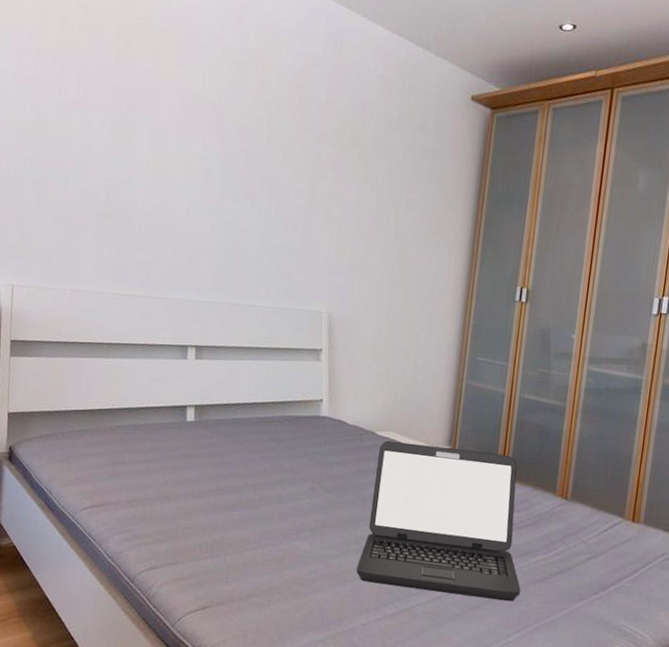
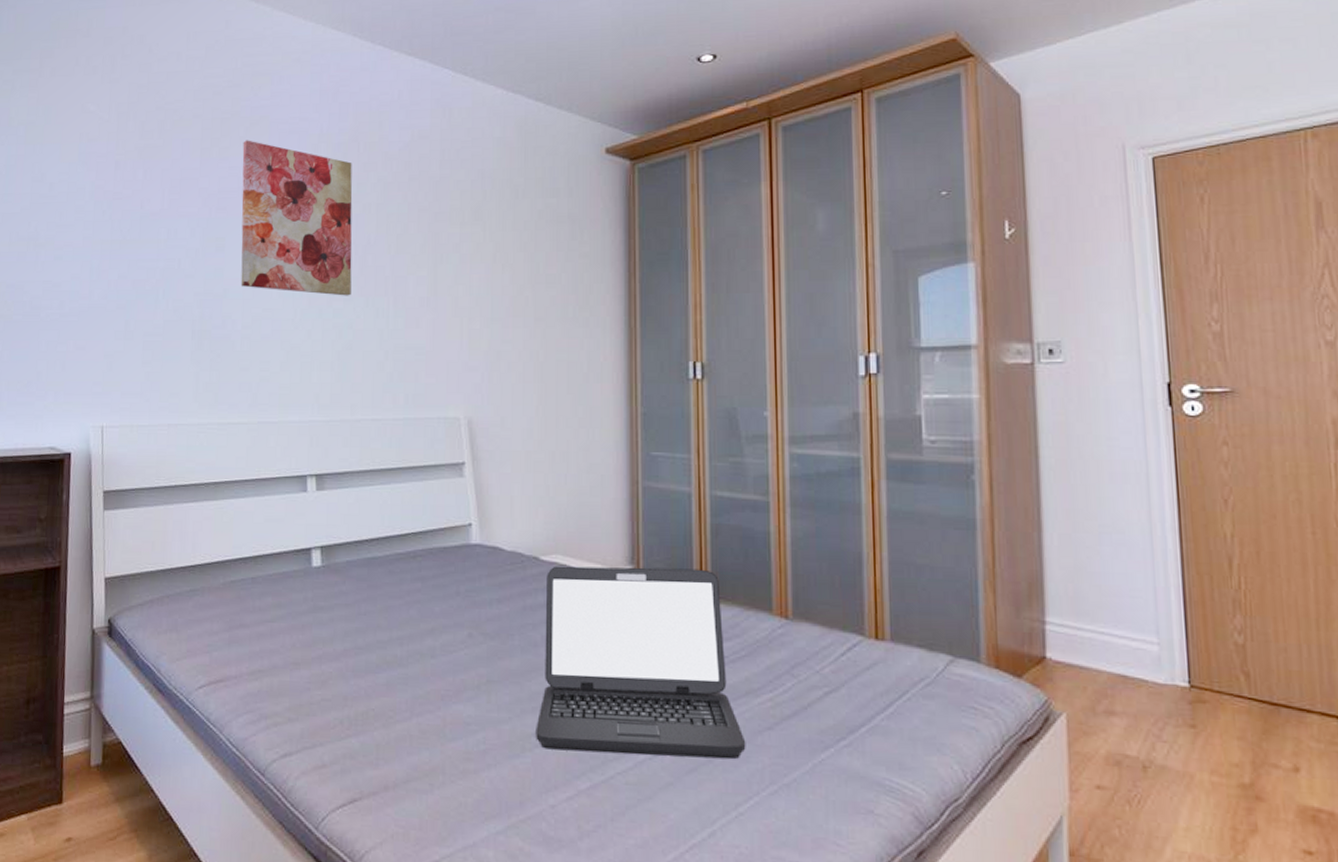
wall art: none [143,46,251,197] -> present [241,140,353,296]

